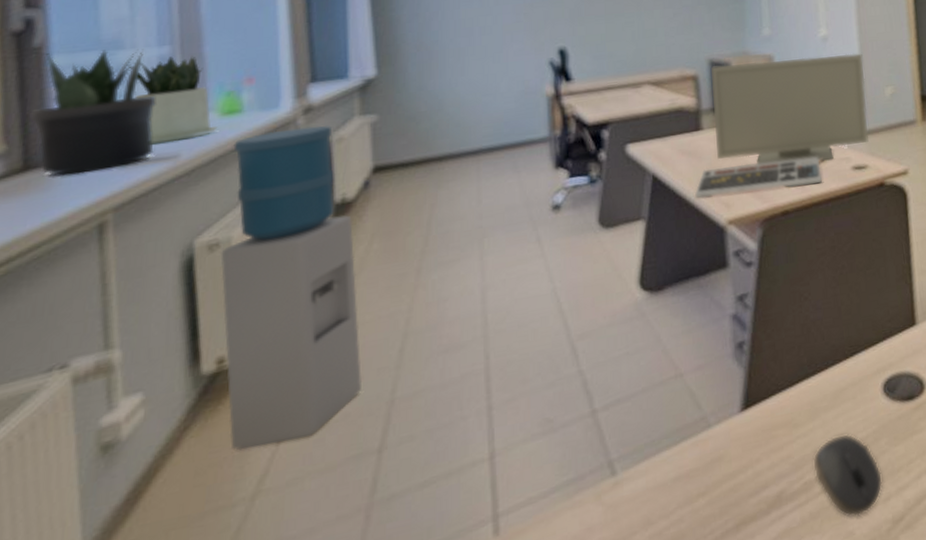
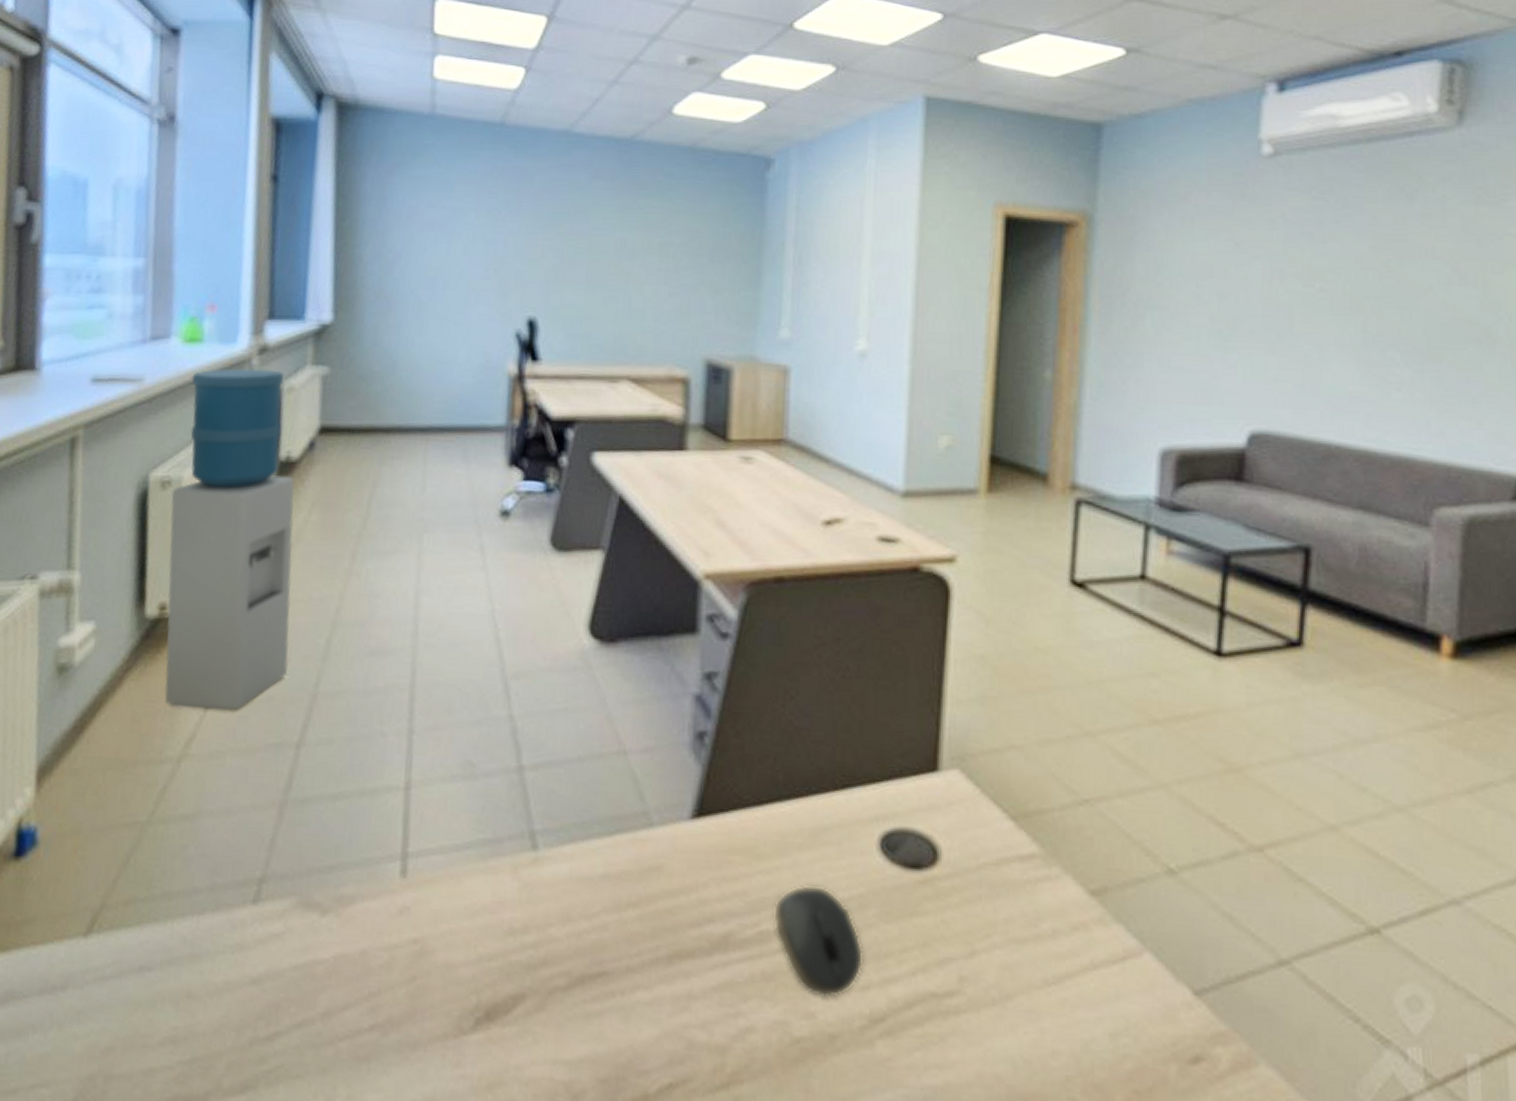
planter: present [31,49,156,176] -> none [24,251,129,383]
planter: present [128,56,218,145] -> none [107,270,180,364]
computer keyboard: present [694,156,822,198] -> none [666,502,836,550]
monitor: present [711,53,869,165] -> none [700,369,913,522]

